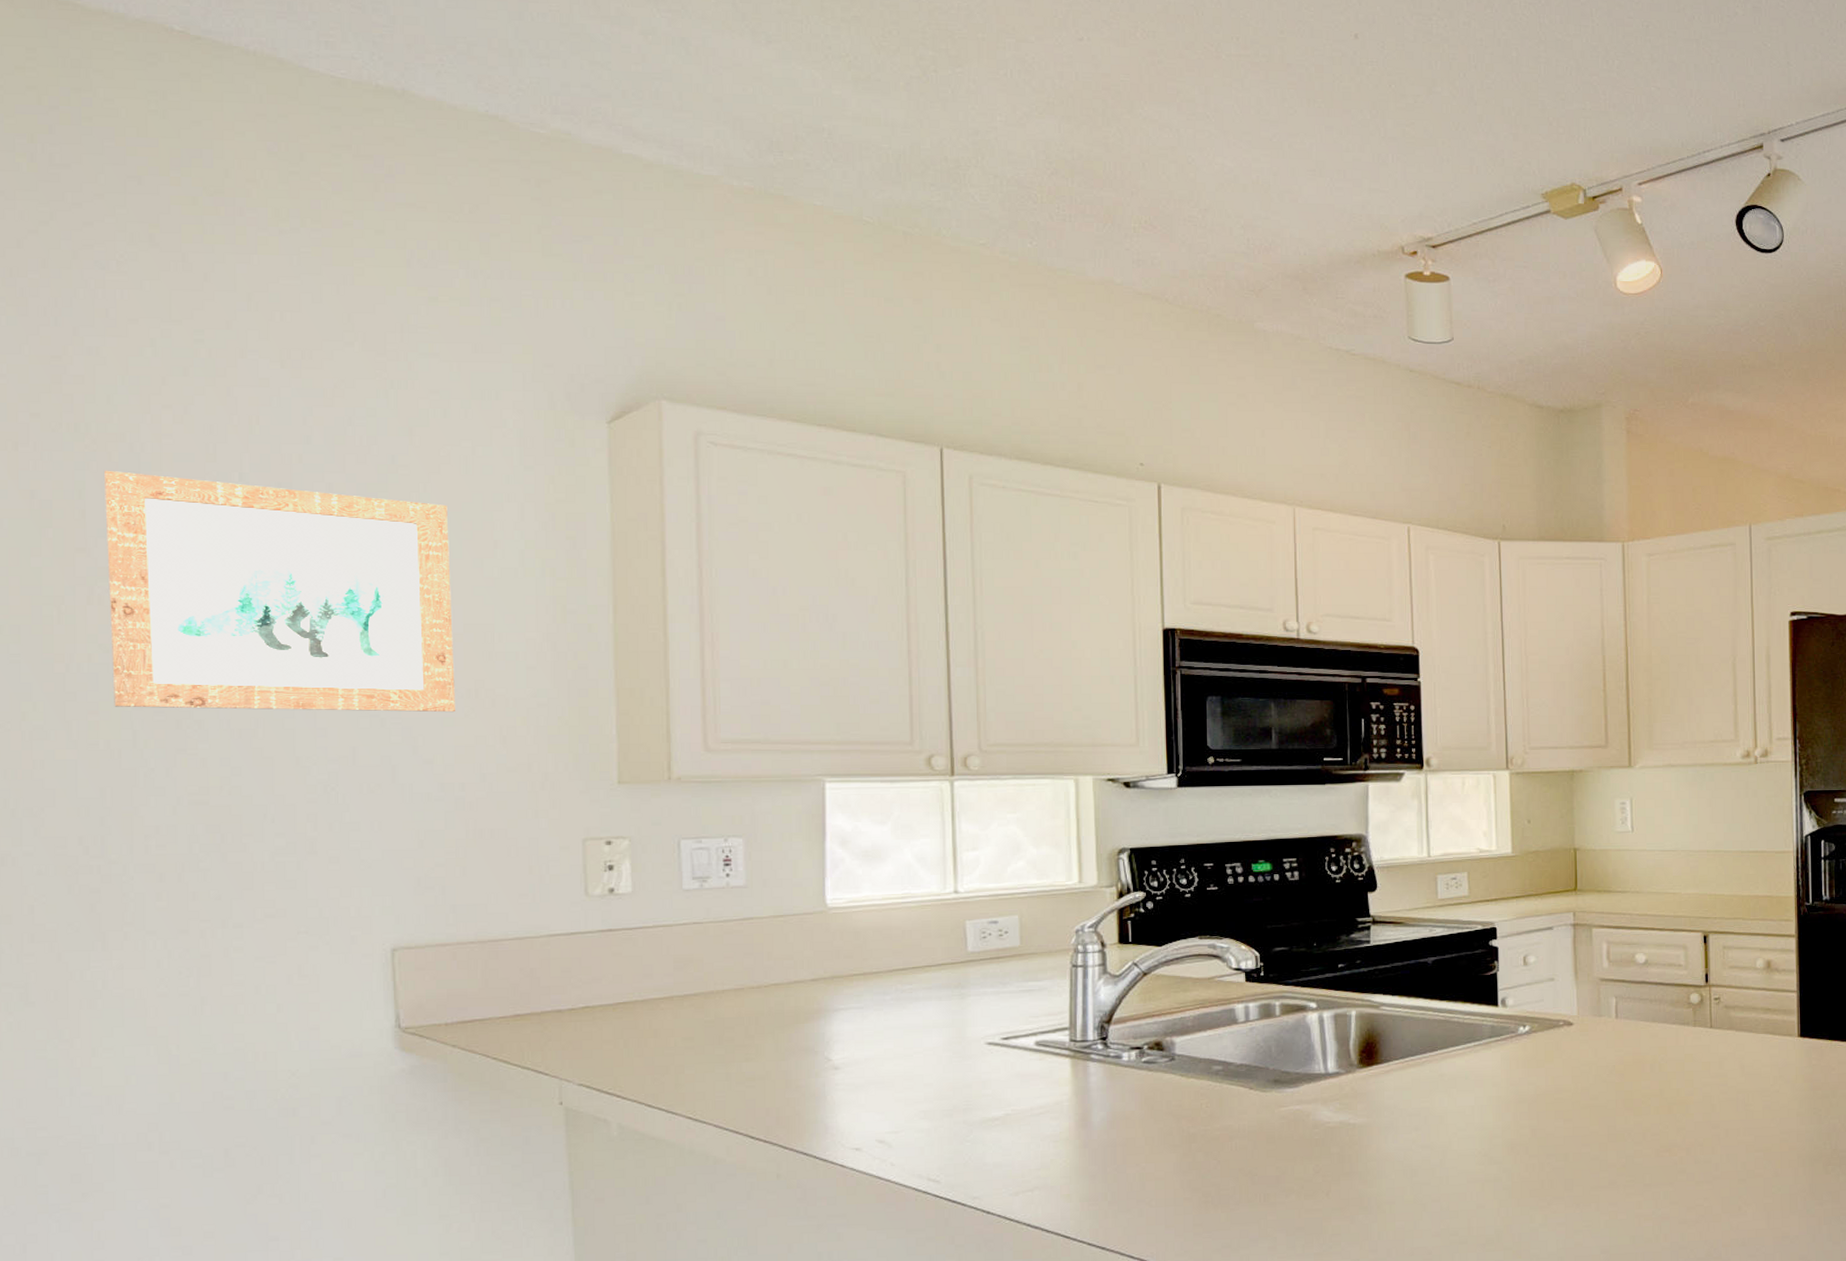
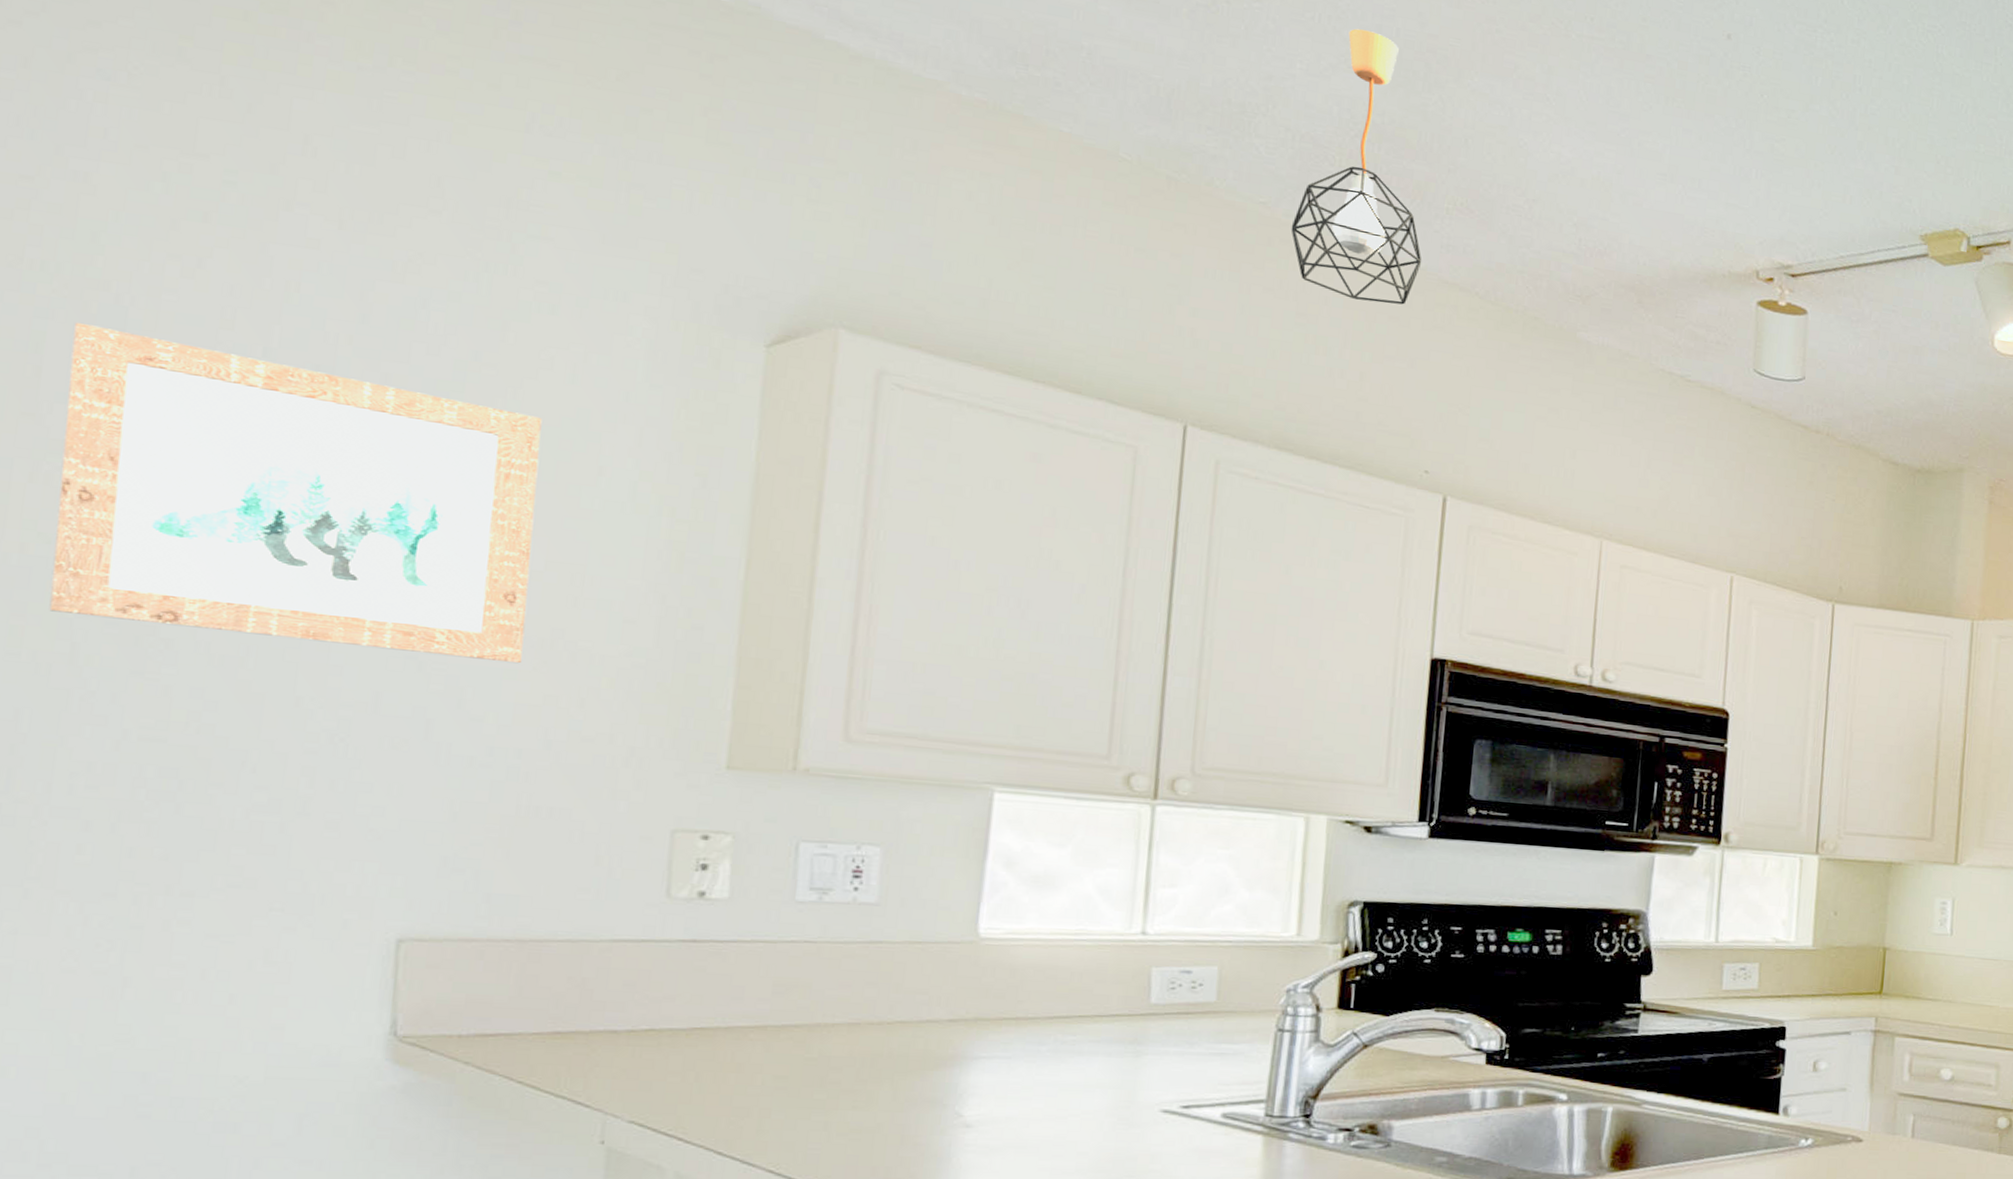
pendant light: none [1008,78,1118,319] -> present [1291,28,1422,305]

